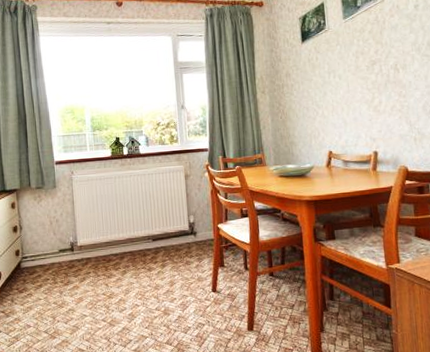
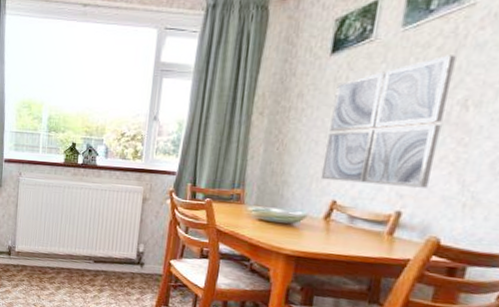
wall art: none [311,35,389,136] -> present [320,55,457,188]

